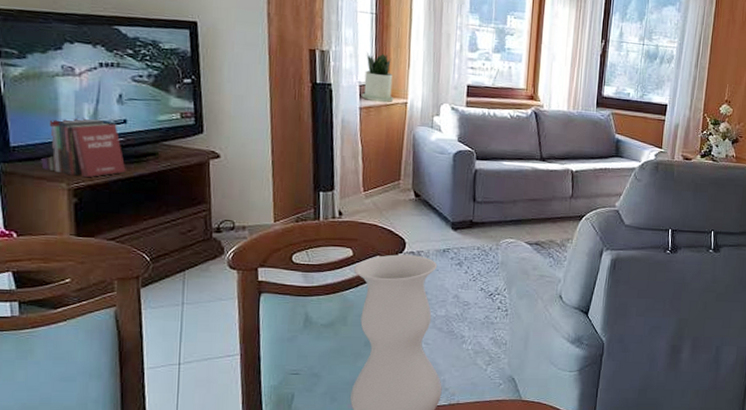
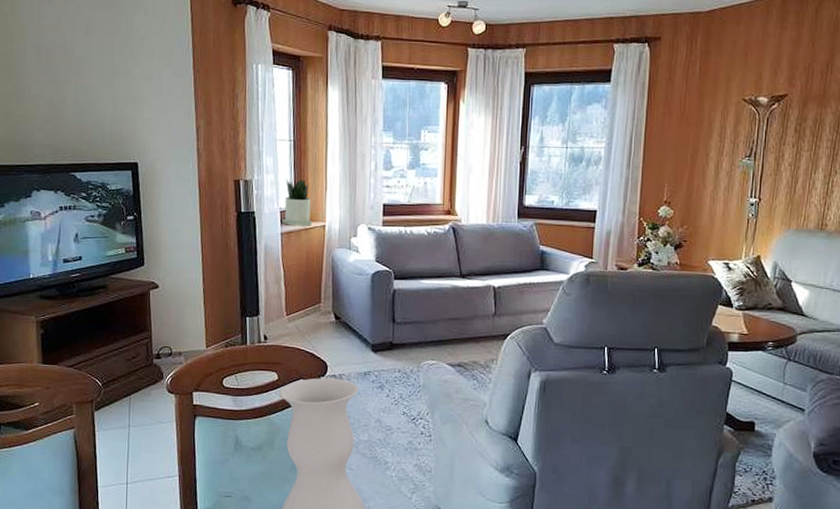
books: present [41,118,126,178] -> none [15,257,82,311]

